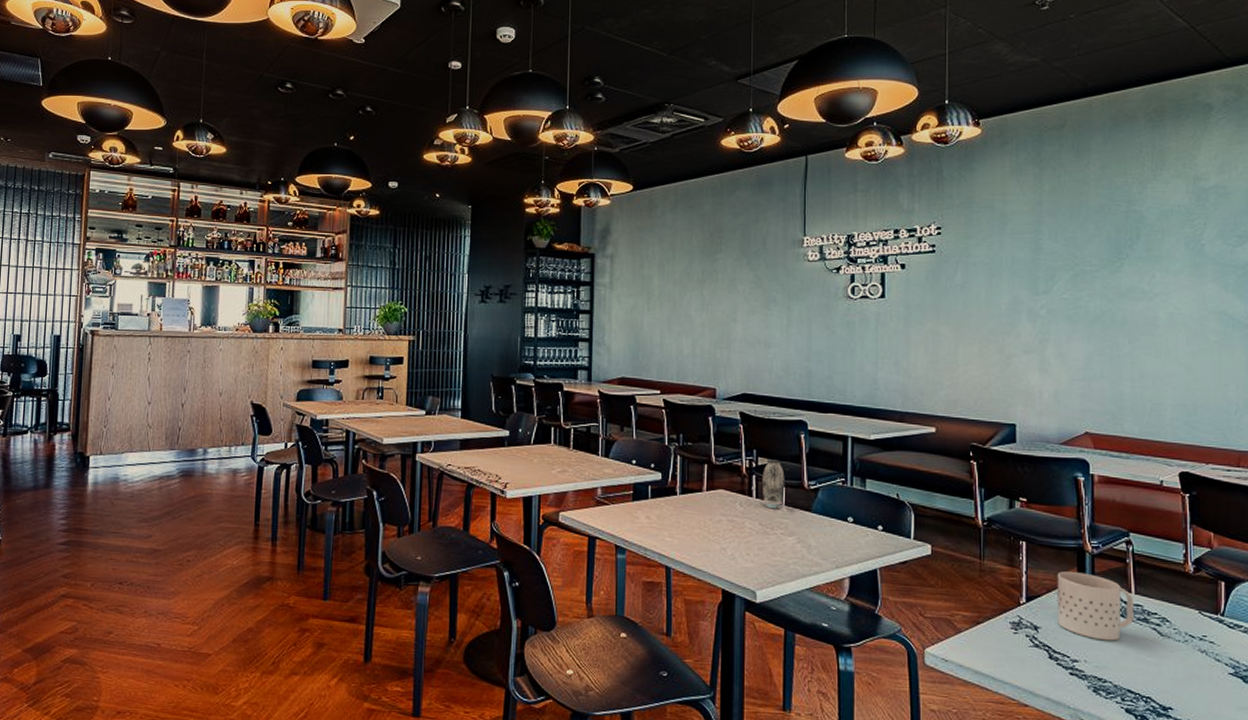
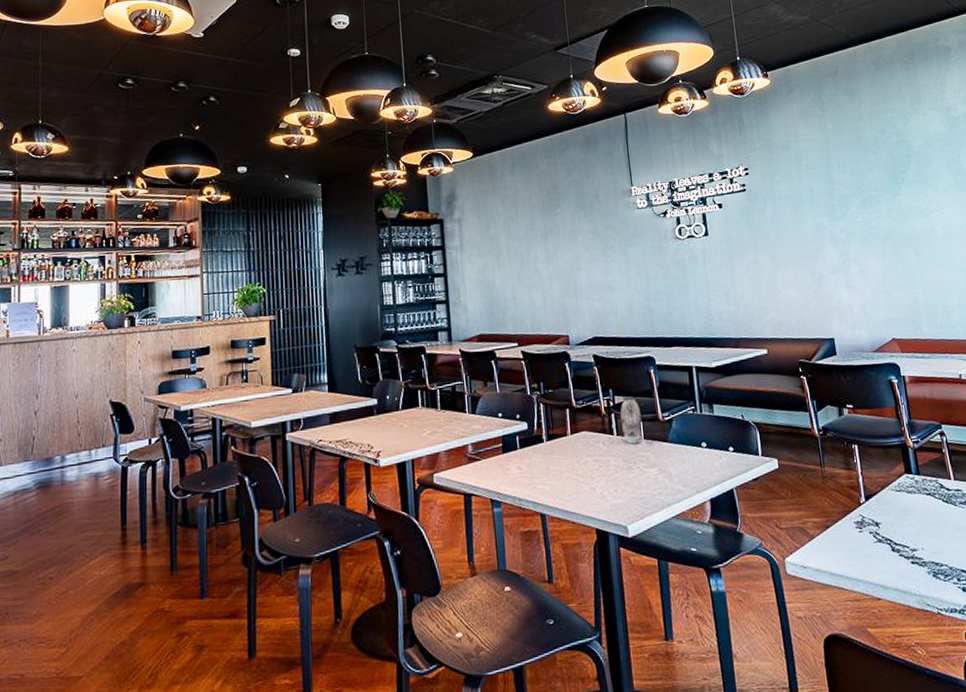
mug: present [1057,571,1134,641] -> none [887,466,957,528]

